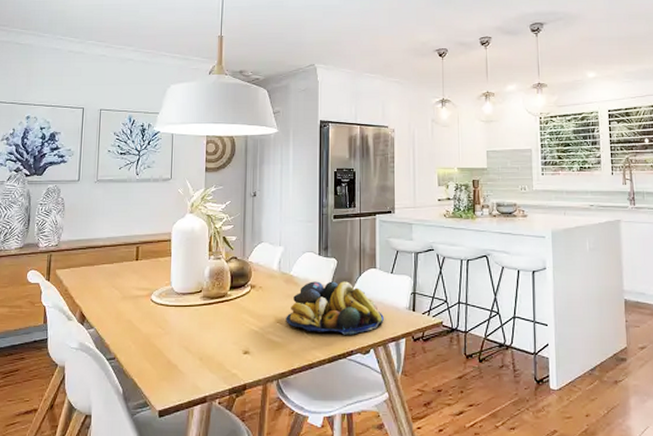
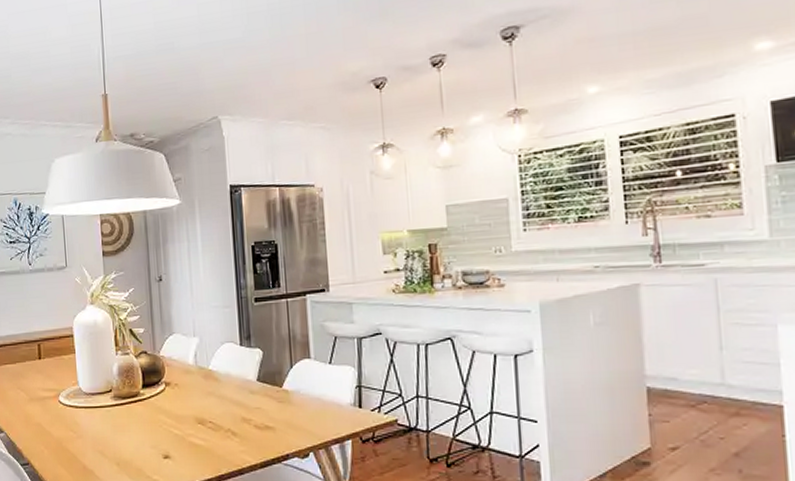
fruit bowl: present [286,281,384,335] -> none [207,375,324,437]

